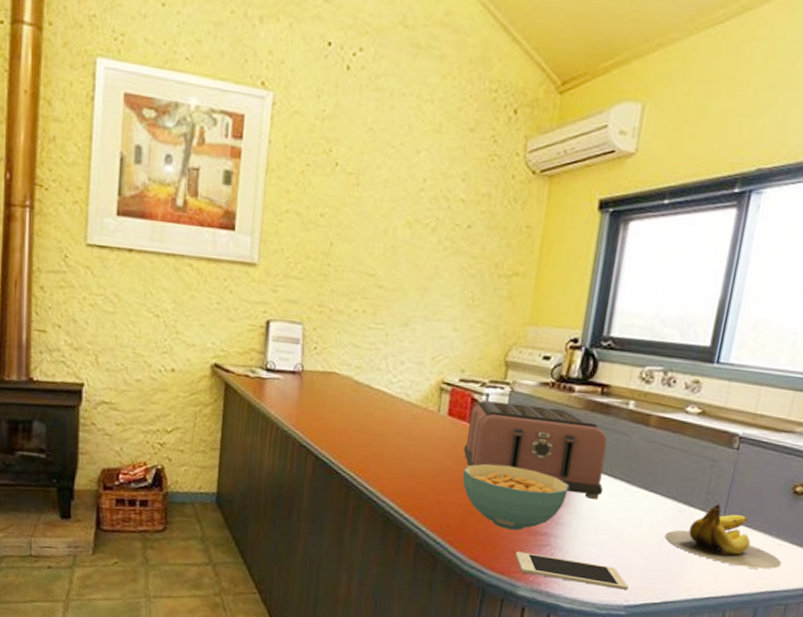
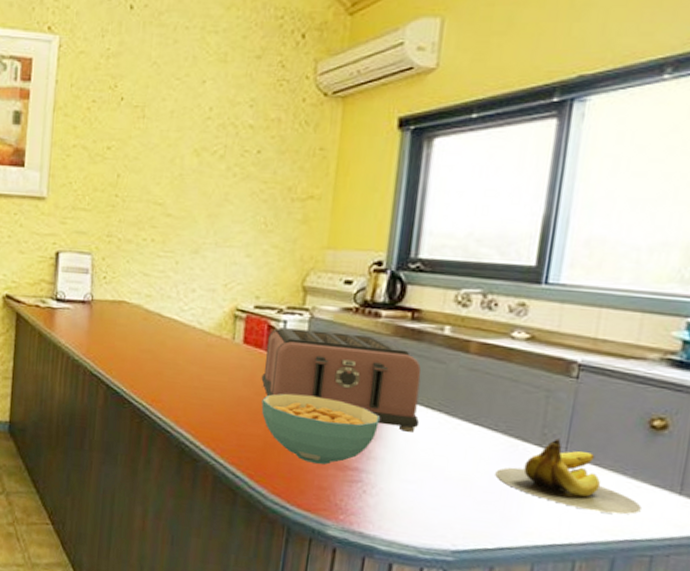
cell phone: present [515,551,629,590] -> none [323,487,455,534]

